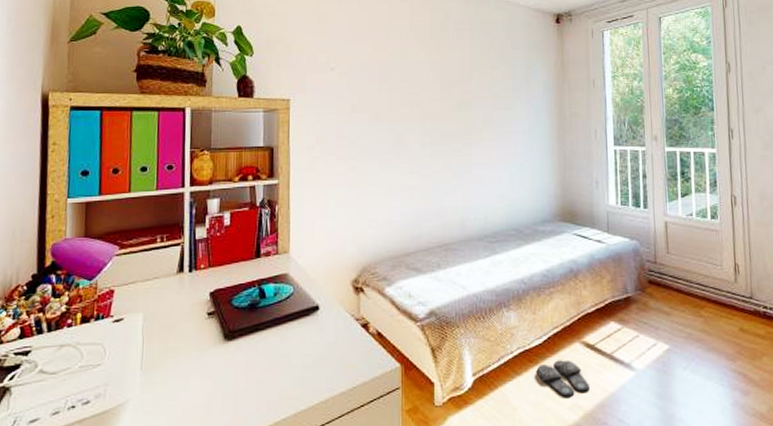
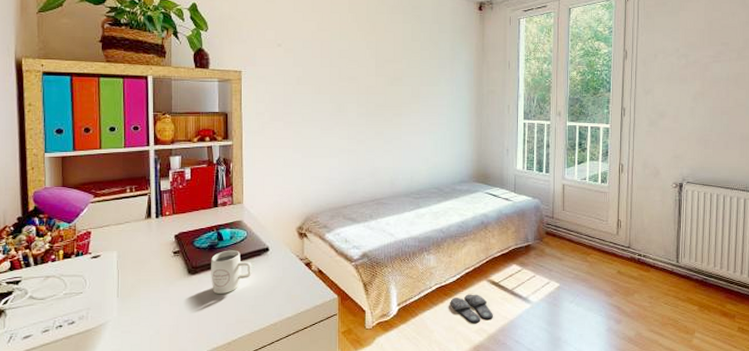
mug: none [250,309,299,364] -> present [211,250,252,294]

